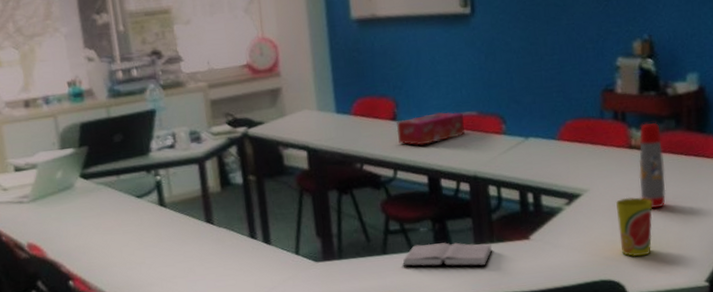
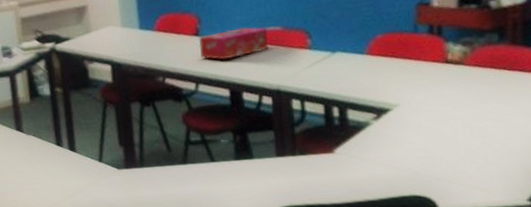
hardback book: present [402,242,493,267] -> none [203,154,295,178]
cup: present [616,197,653,257] -> none [429,112,470,174]
water bottle: present [639,122,666,209] -> none [455,36,486,125]

